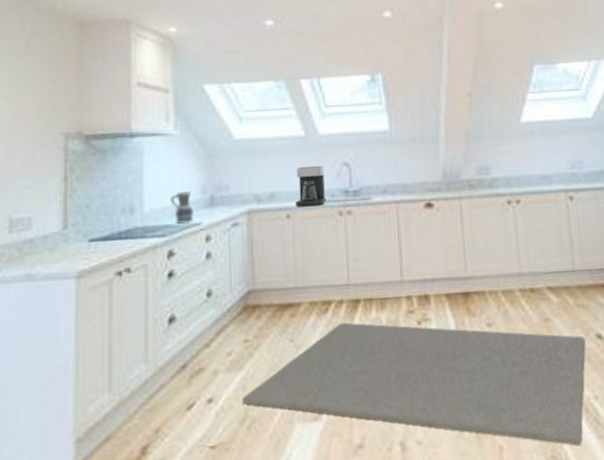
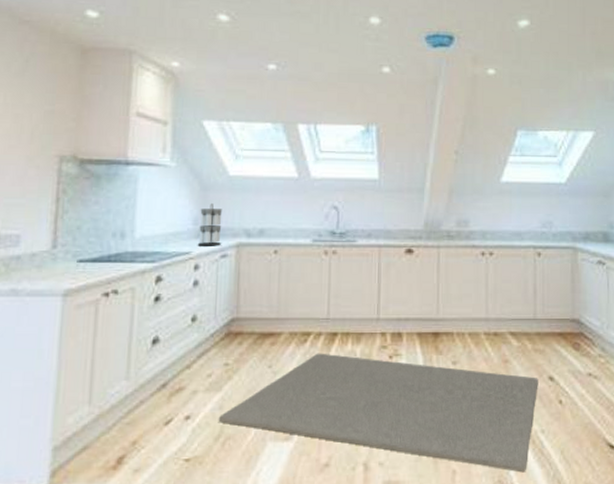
ceramic jug: present [170,191,193,224] -> none [162,221,184,251]
spice rack: none [207,170,231,216] -> present [197,203,223,246]
coffee maker: present [296,166,326,207] -> none [284,207,314,244]

